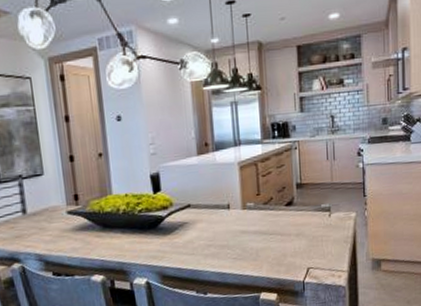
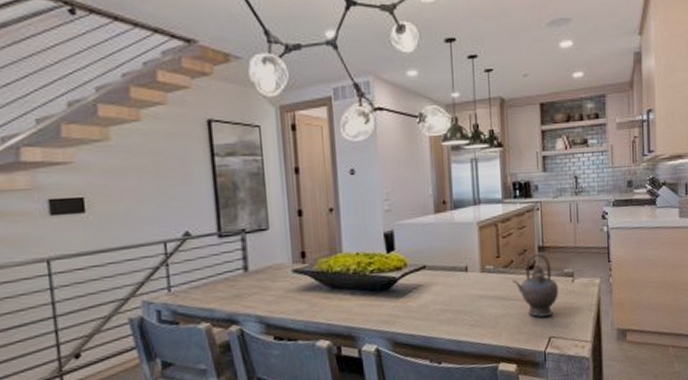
teapot: none [271,189,317,250] -> present [511,253,559,317]

